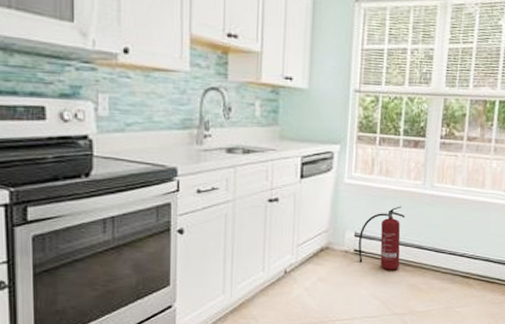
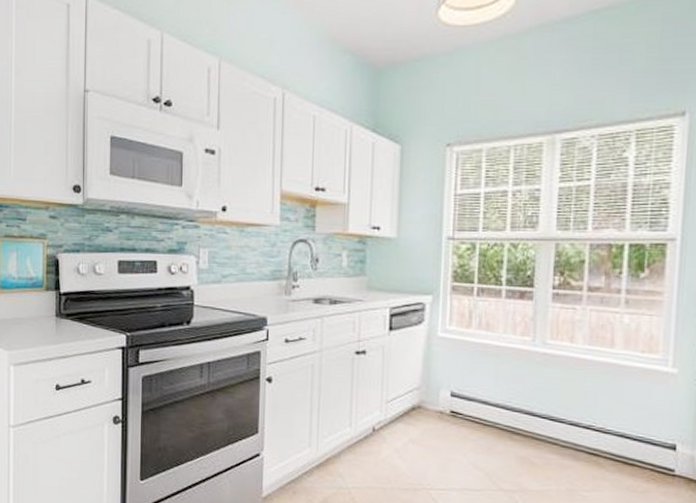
fire extinguisher: present [358,206,406,270] -> none [455,364,512,438]

